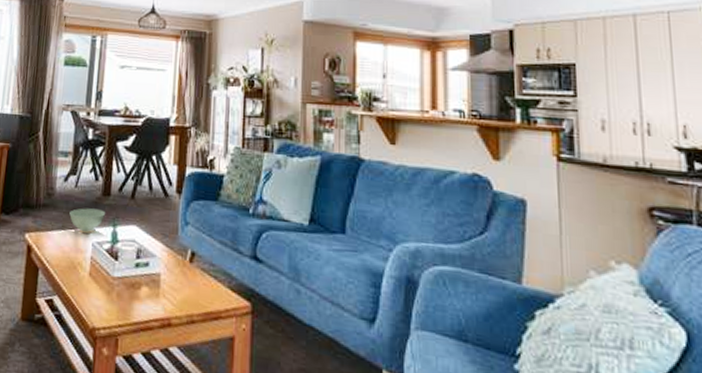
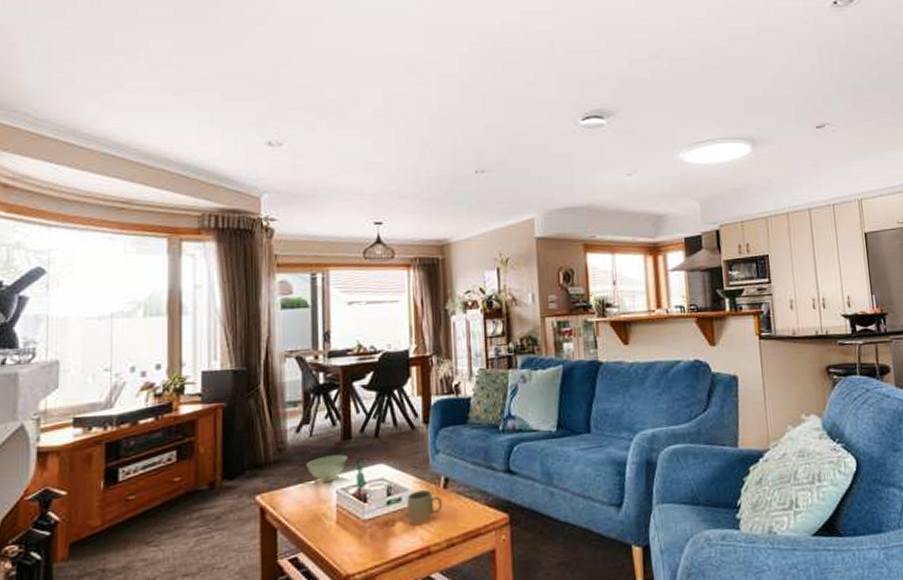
mug: none [152,259,188,295] -> present [406,490,443,526]

